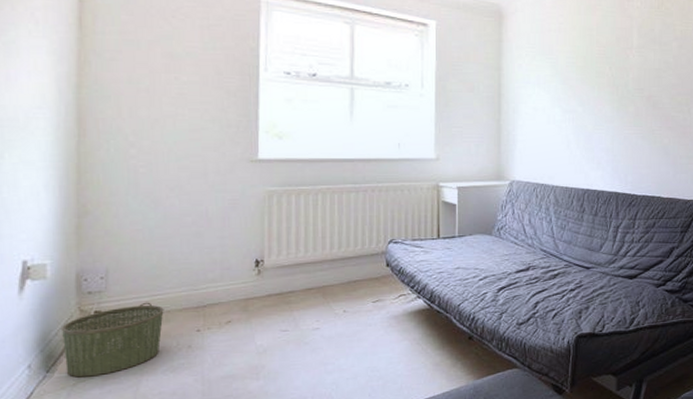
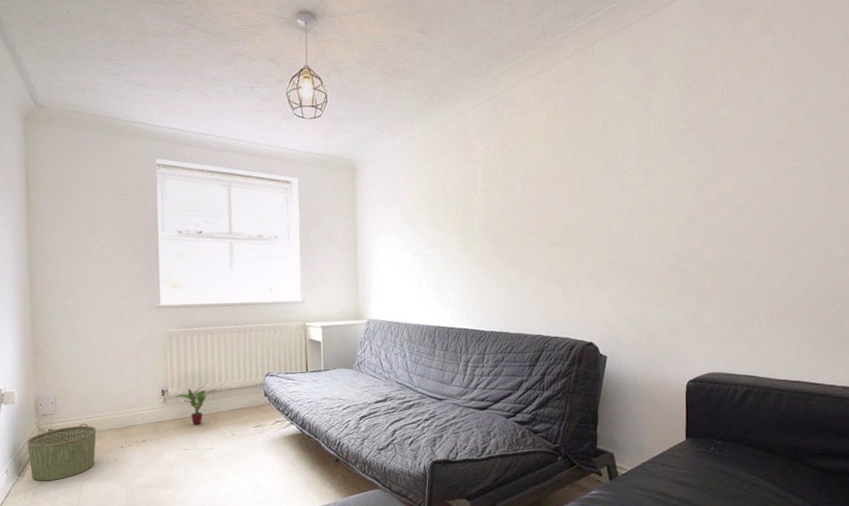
potted plant: none [273,254,326,302] -> present [175,385,216,425]

